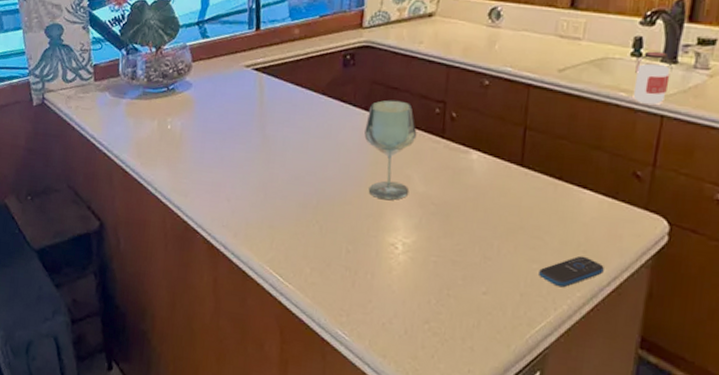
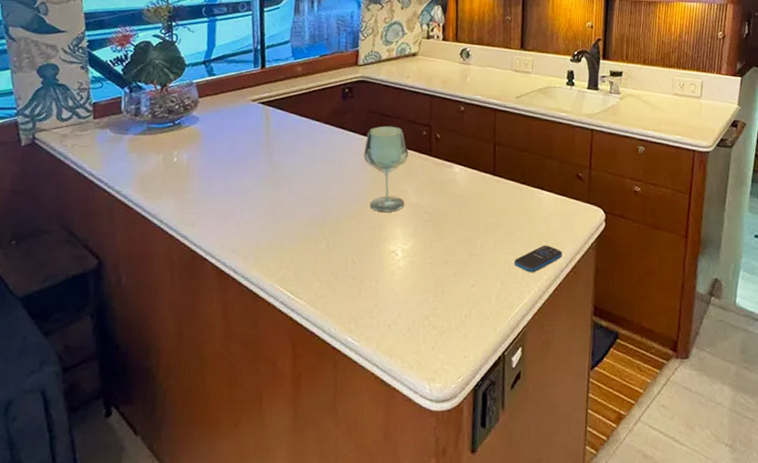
jar: present [633,51,673,105] -> none [571,81,596,121]

